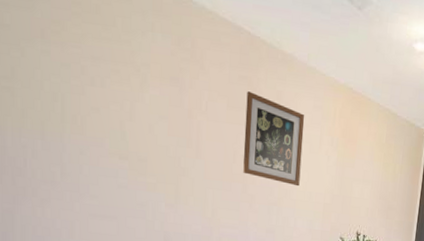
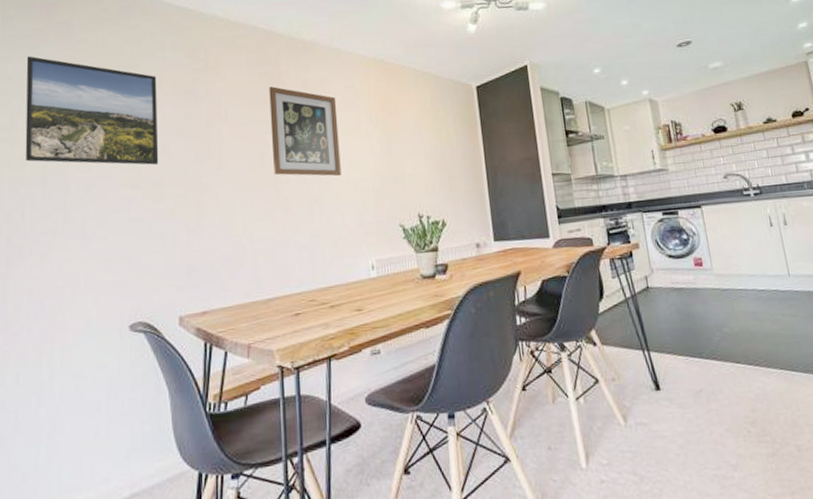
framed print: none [23,7,146,143] -> present [25,56,159,166]

